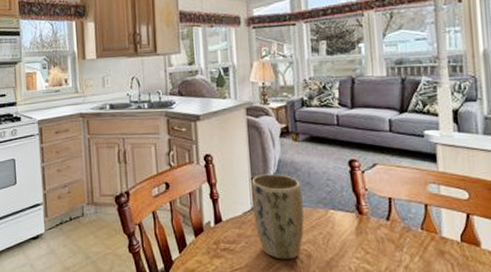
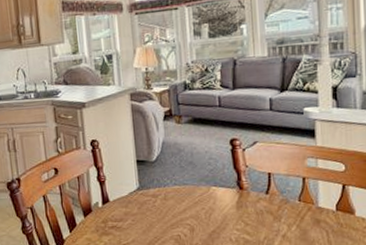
plant pot: present [251,174,304,260] -> none [136,155,188,234]

